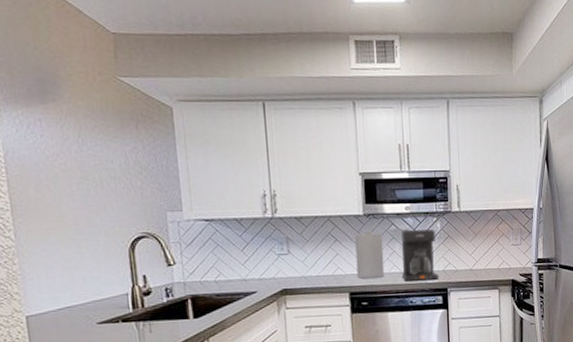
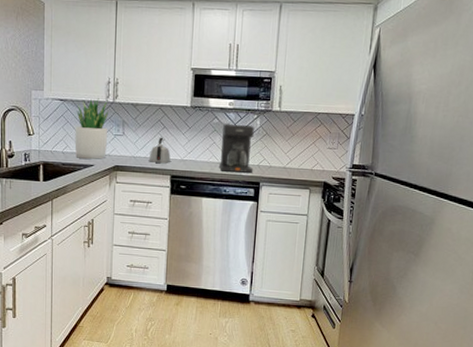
planter: none [227,214,271,287] -> present [74,98,109,160]
kettle: none [321,251,347,281] -> present [148,137,171,164]
paper towel holder: present [355,230,385,280] -> none [179,121,206,166]

